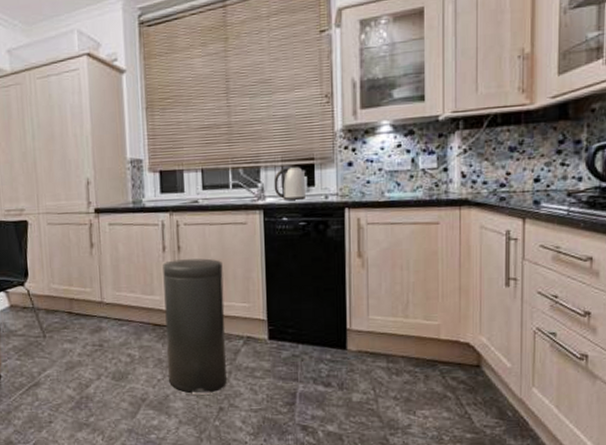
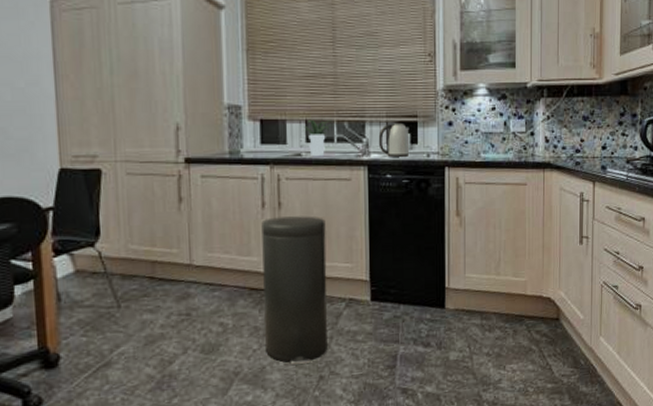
potted plant: none [199,168,227,202] -> present [303,119,332,156]

